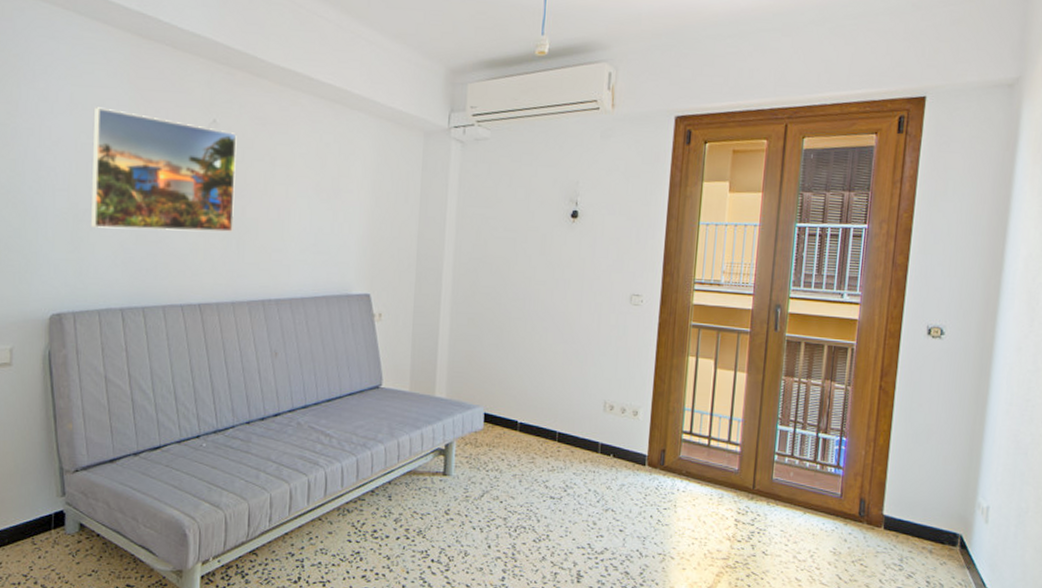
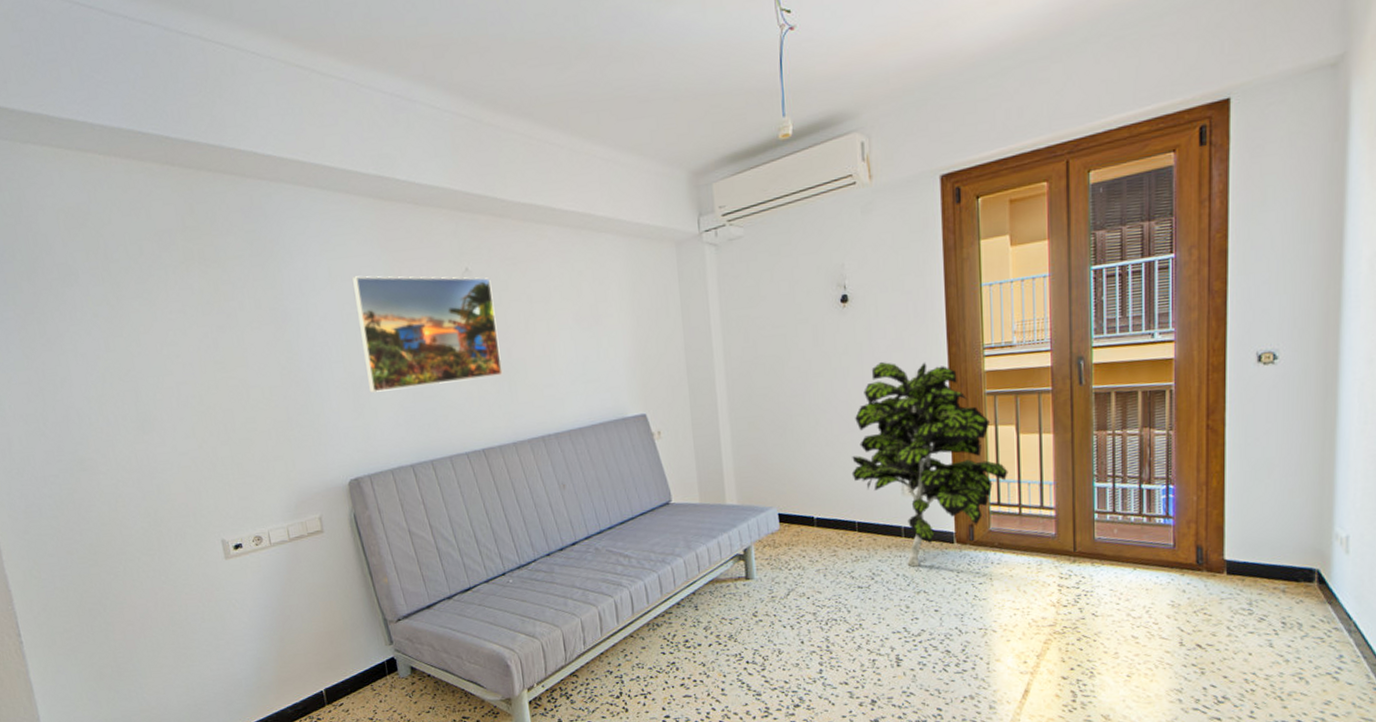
indoor plant: none [559,279,703,484] -> present [851,361,1008,567]

